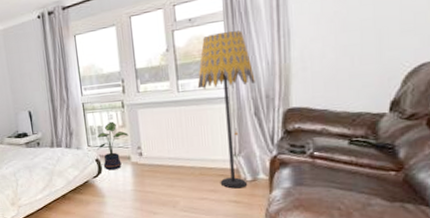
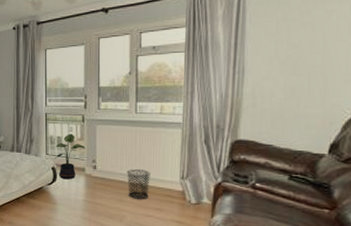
waste bin: none [175,151,201,183] -> present [126,169,150,200]
floor lamp: present [197,30,256,189] -> none [154,62,209,210]

